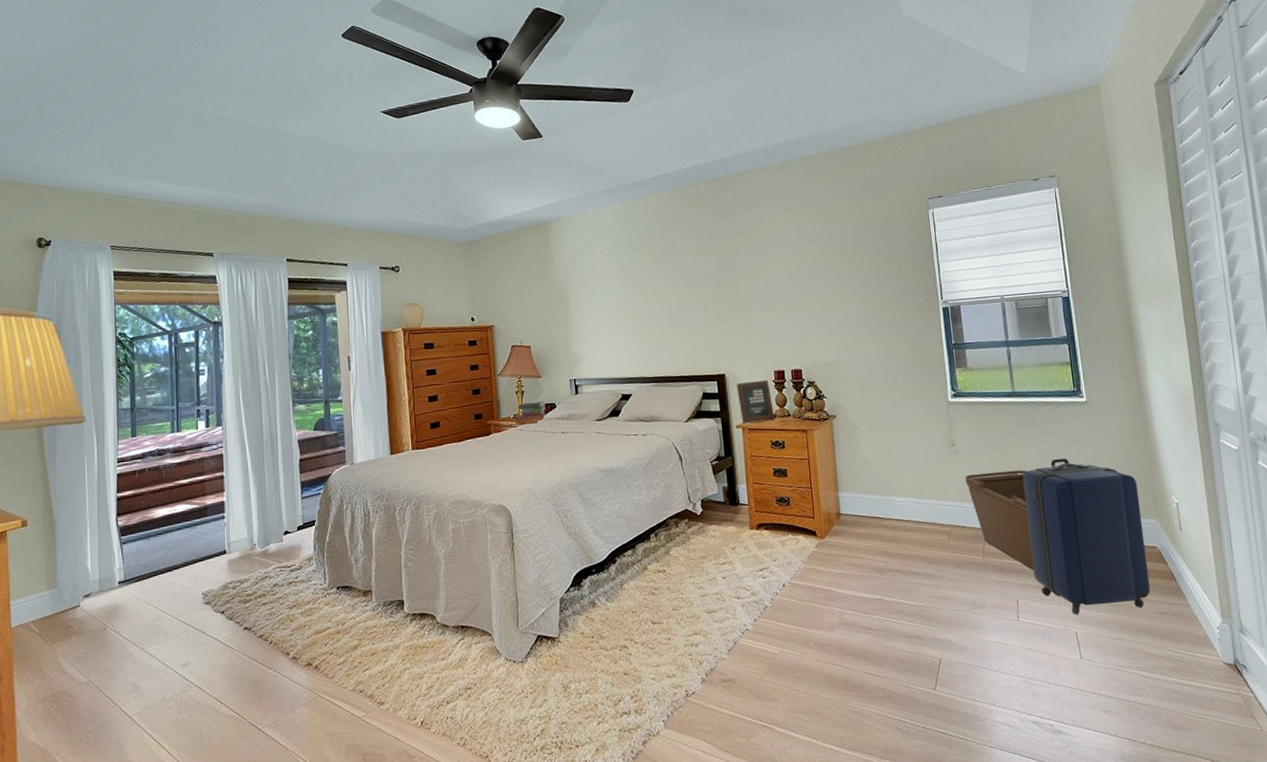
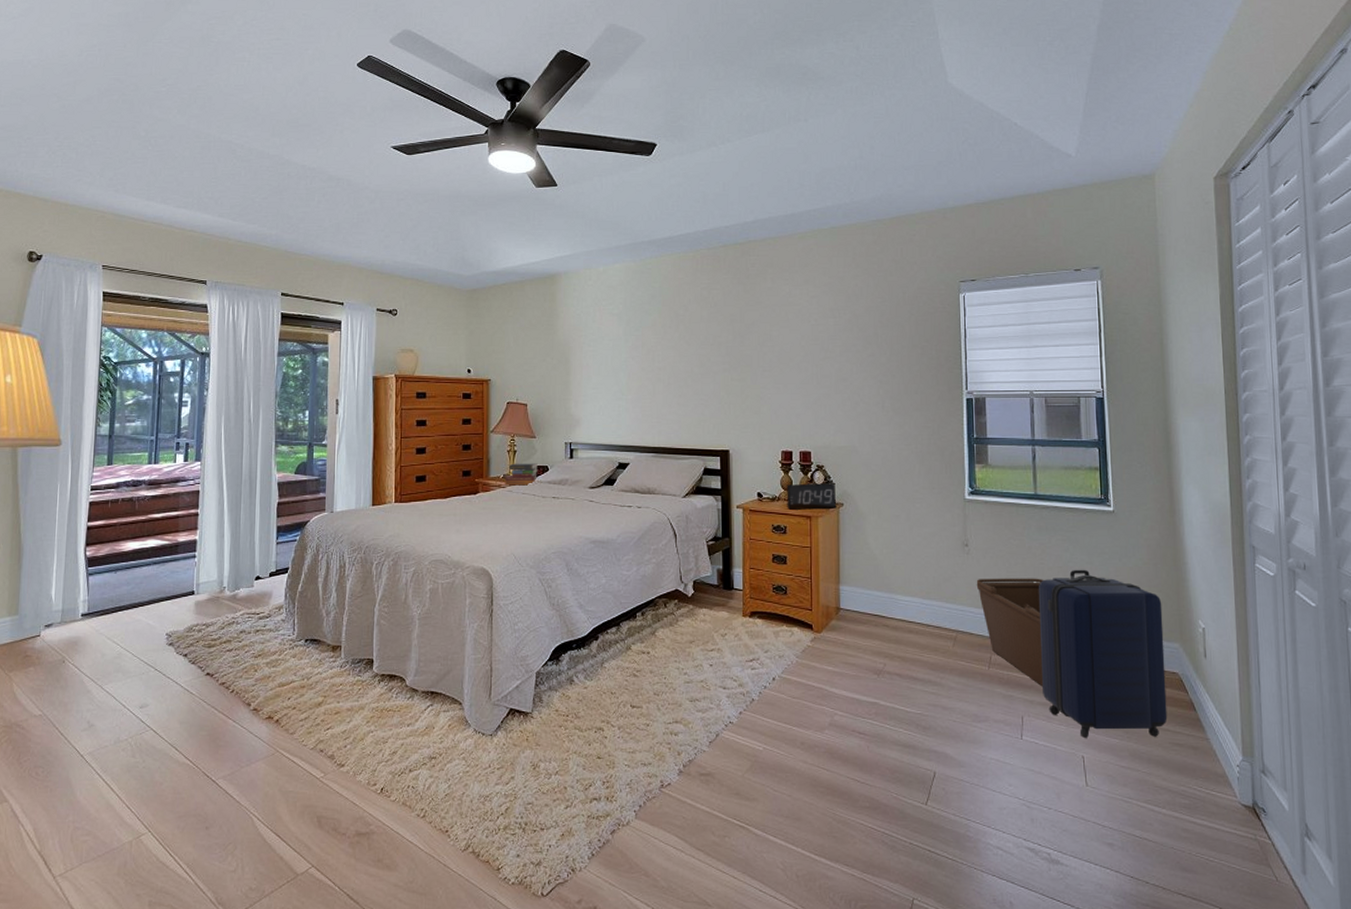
picture frame: present [736,380,775,424] -> none [740,461,778,505]
alarm clock: none [781,397,829,425] -> present [786,483,836,510]

